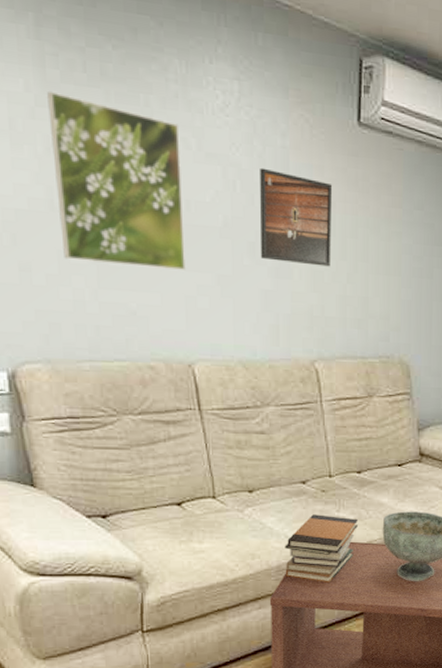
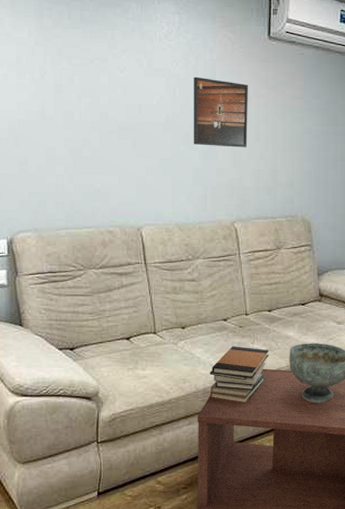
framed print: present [47,91,186,270] -> none [44,34,137,157]

